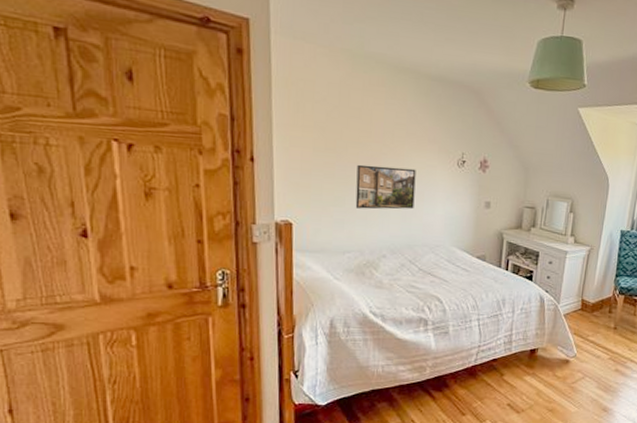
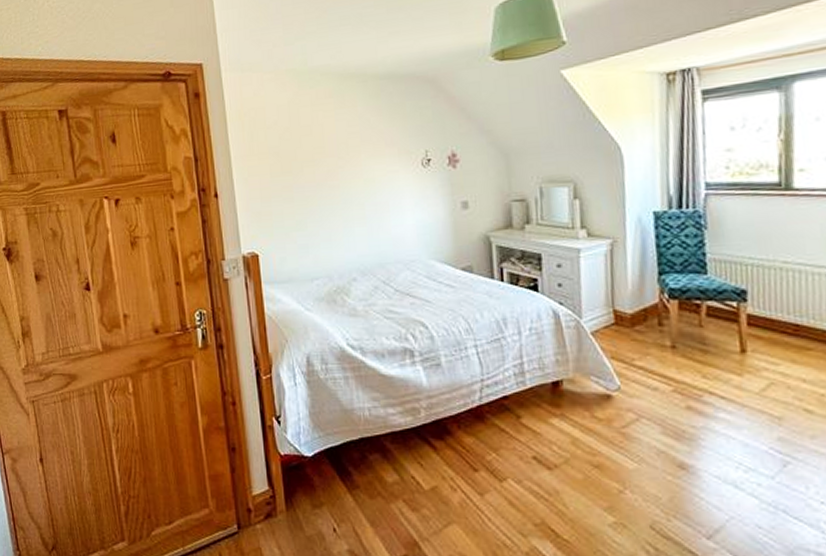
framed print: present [355,164,416,210] -> none [315,177,380,230]

